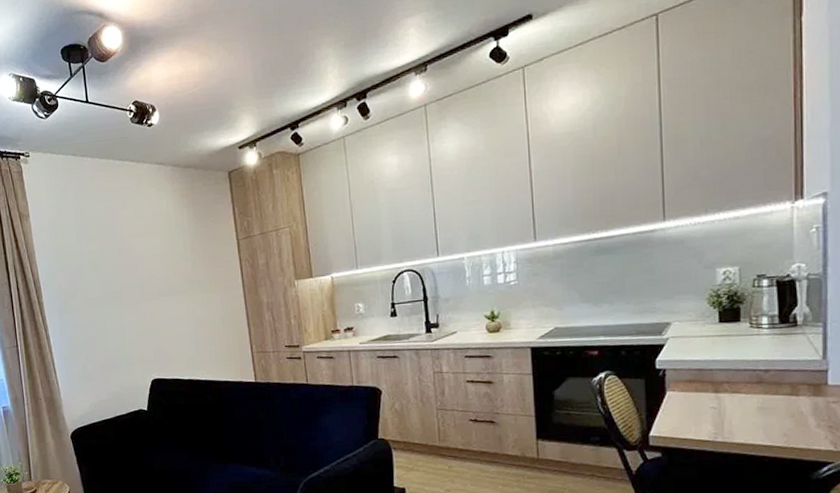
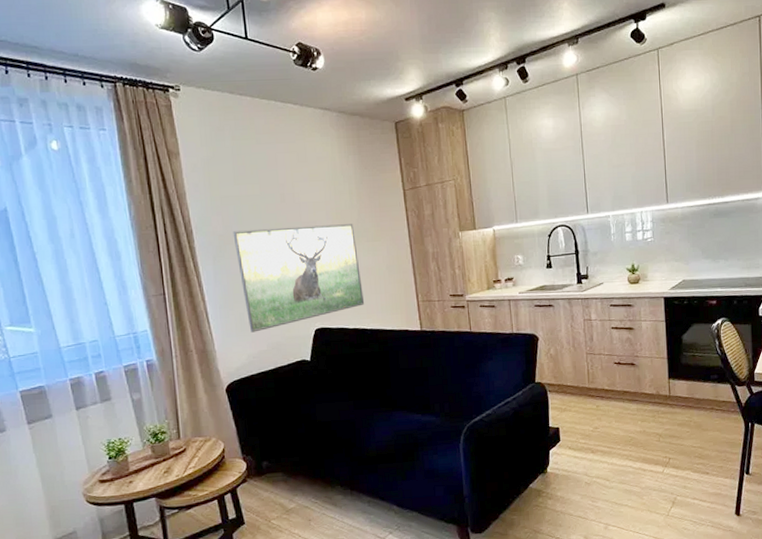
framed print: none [76,276,199,383] -> present [233,224,365,333]

